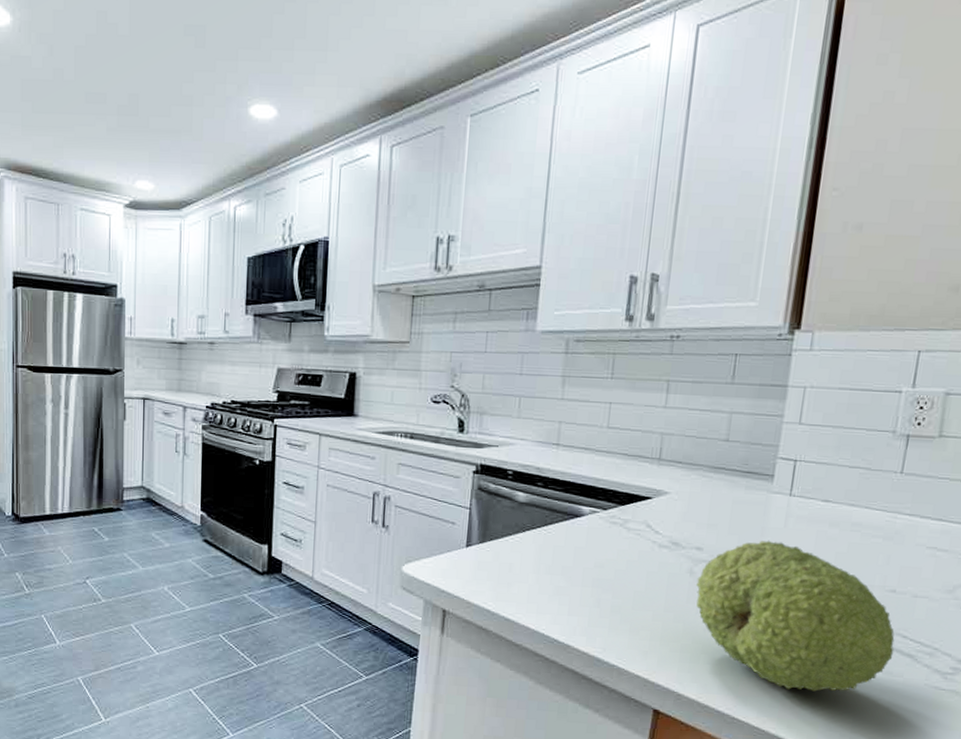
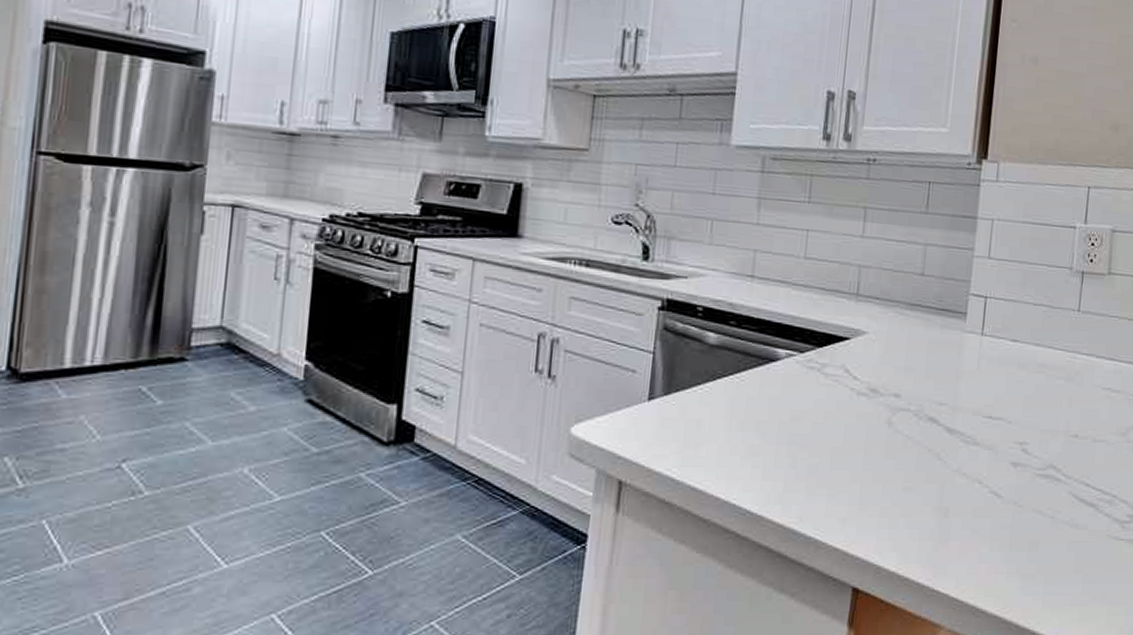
fruit: present [696,540,895,692] -> none [895,384,1079,552]

